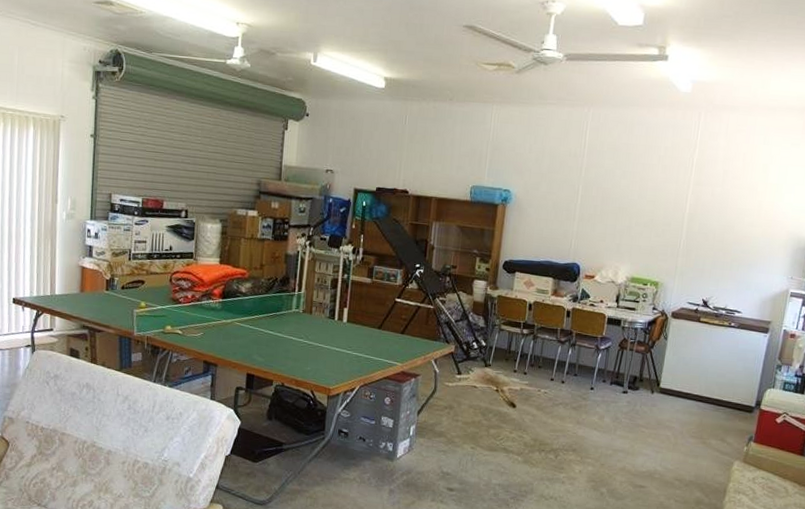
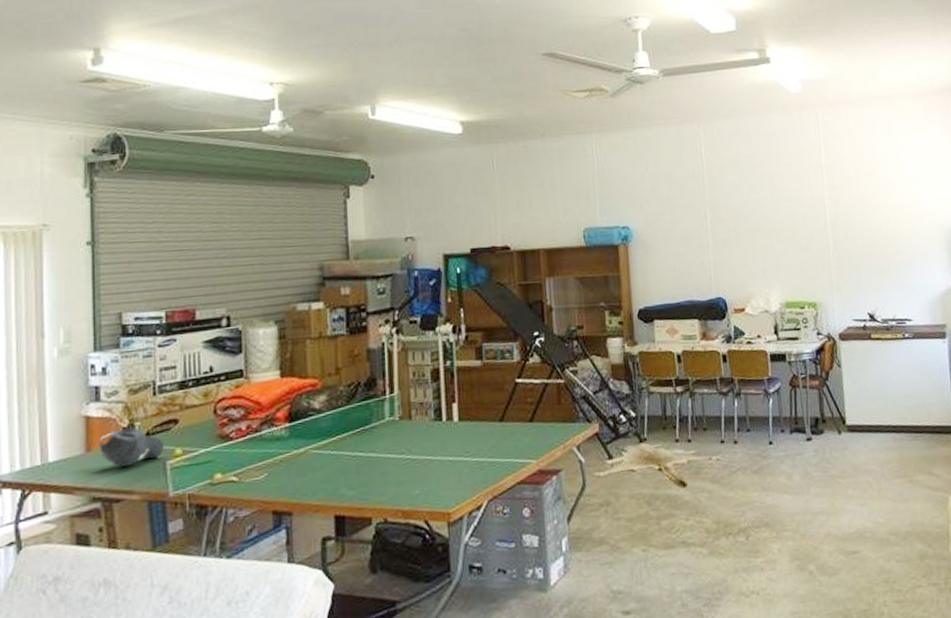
cap: none [89,280,134,308] -> present [99,428,165,467]

